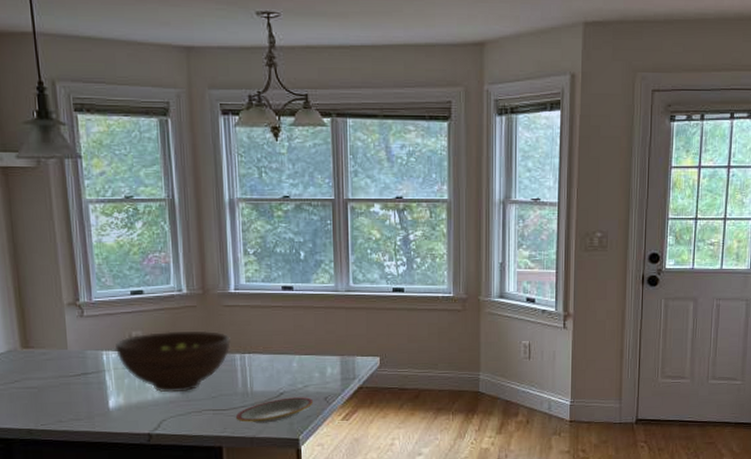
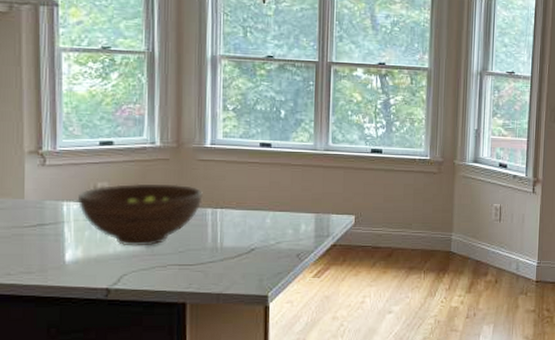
plate: present [235,397,313,423] -> none [202,253,285,279]

